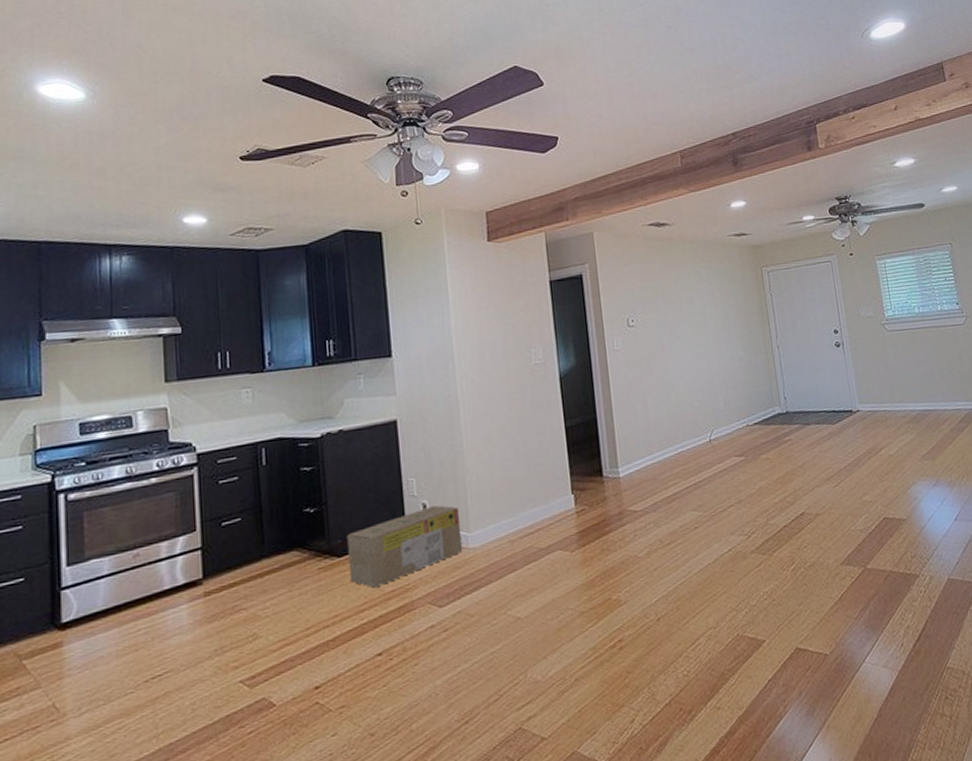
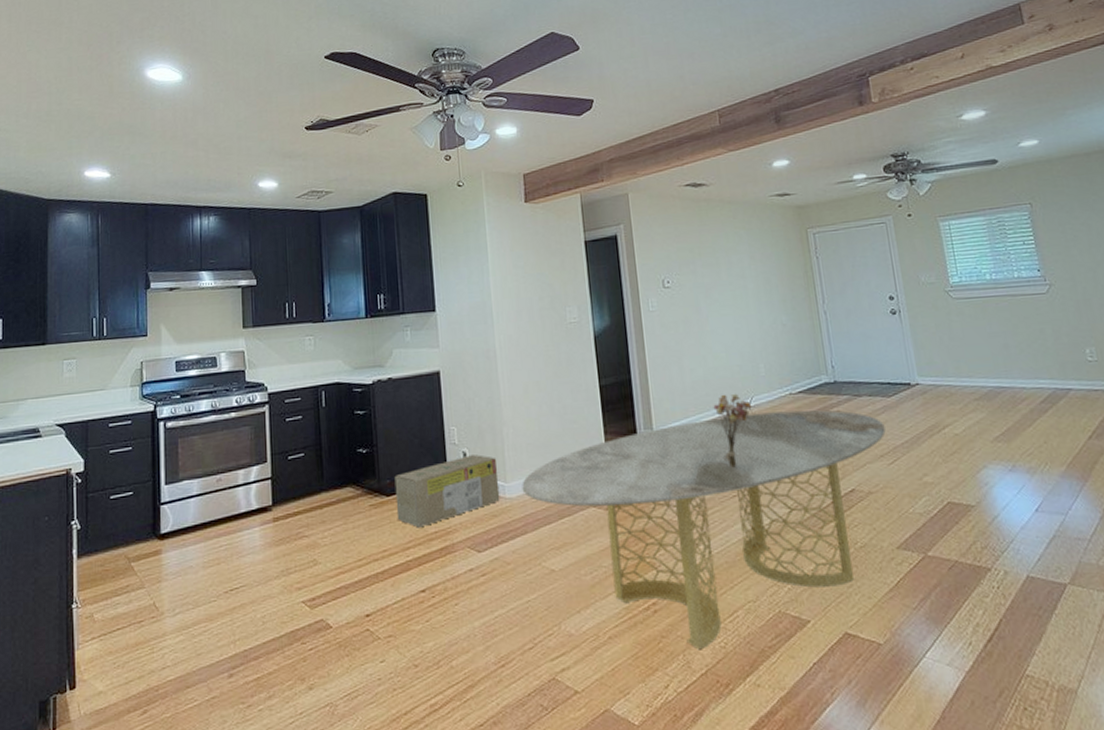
dining table: none [486,439,831,681] -> present [522,410,886,650]
bouquet: none [676,427,712,500] -> present [713,393,752,468]

